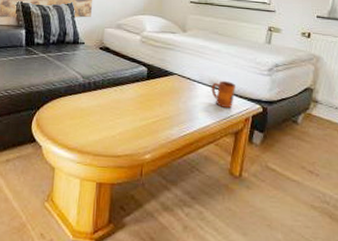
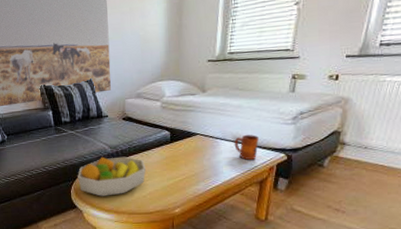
fruit bowl: none [42,86,119,132] -> present [77,156,147,196]

